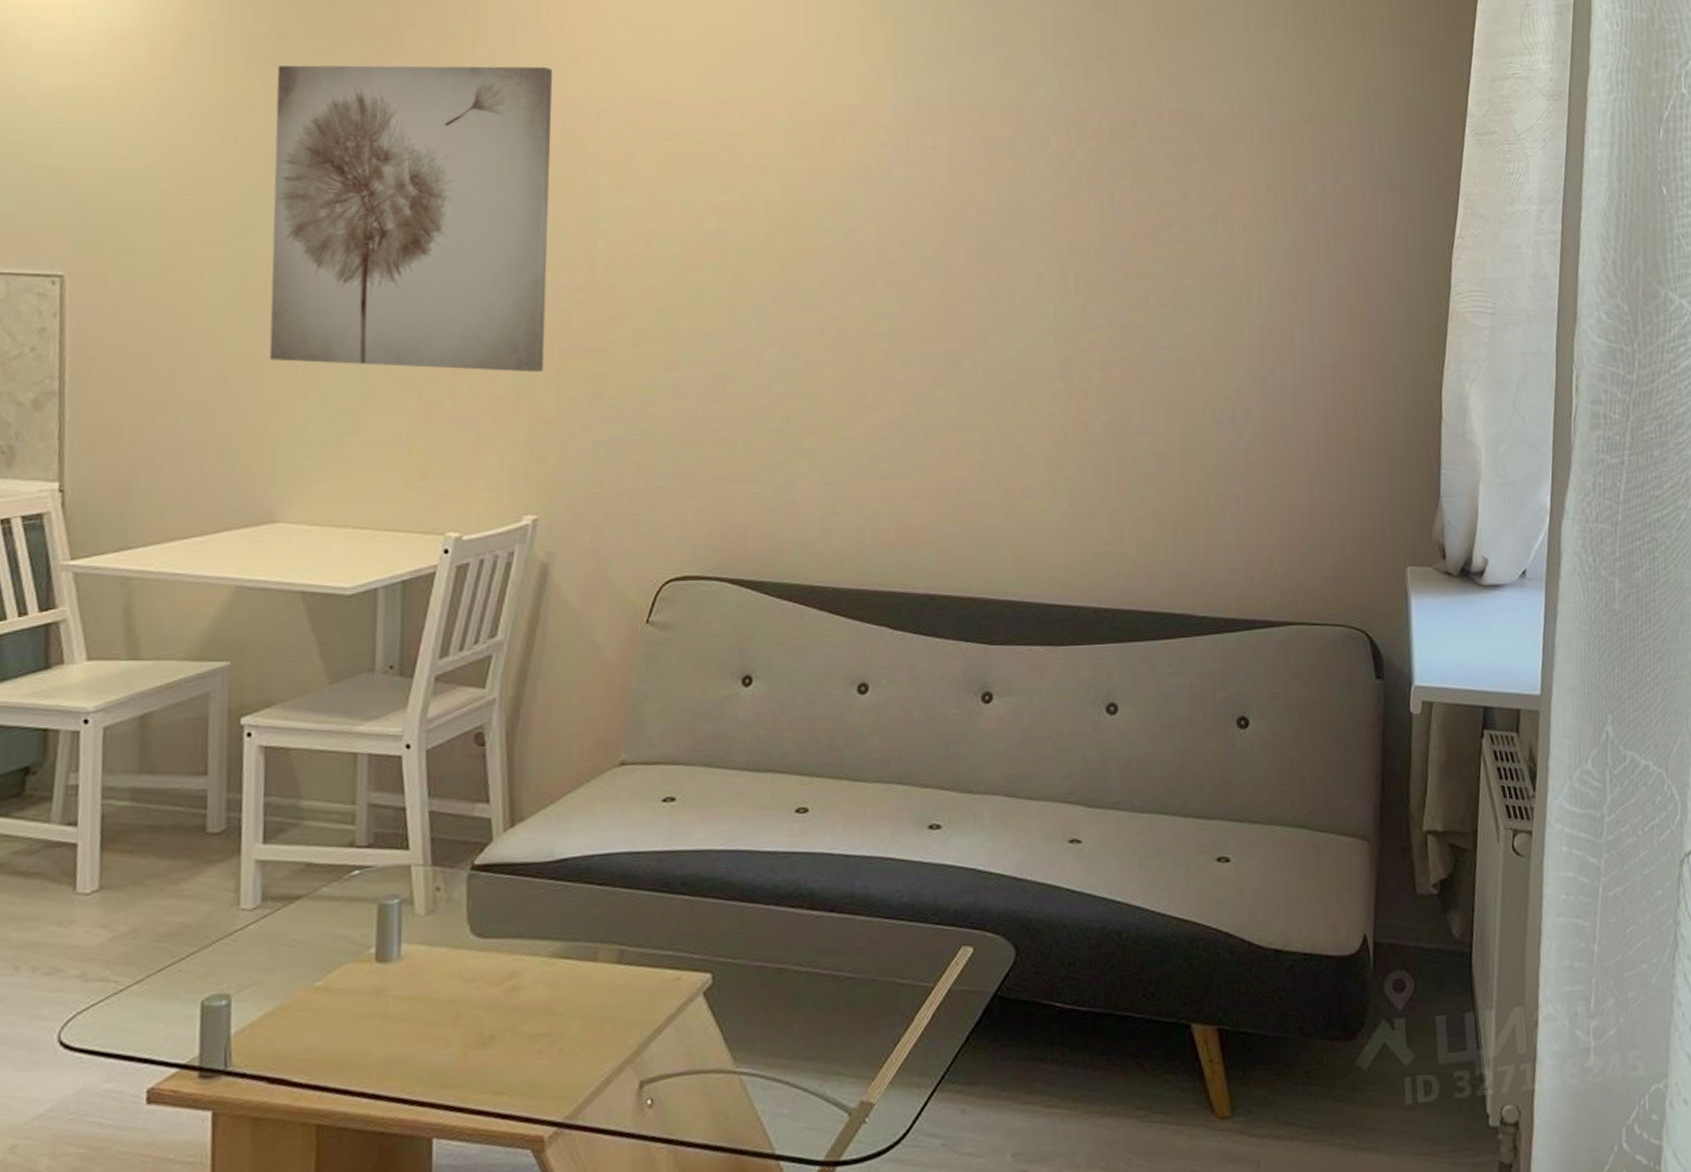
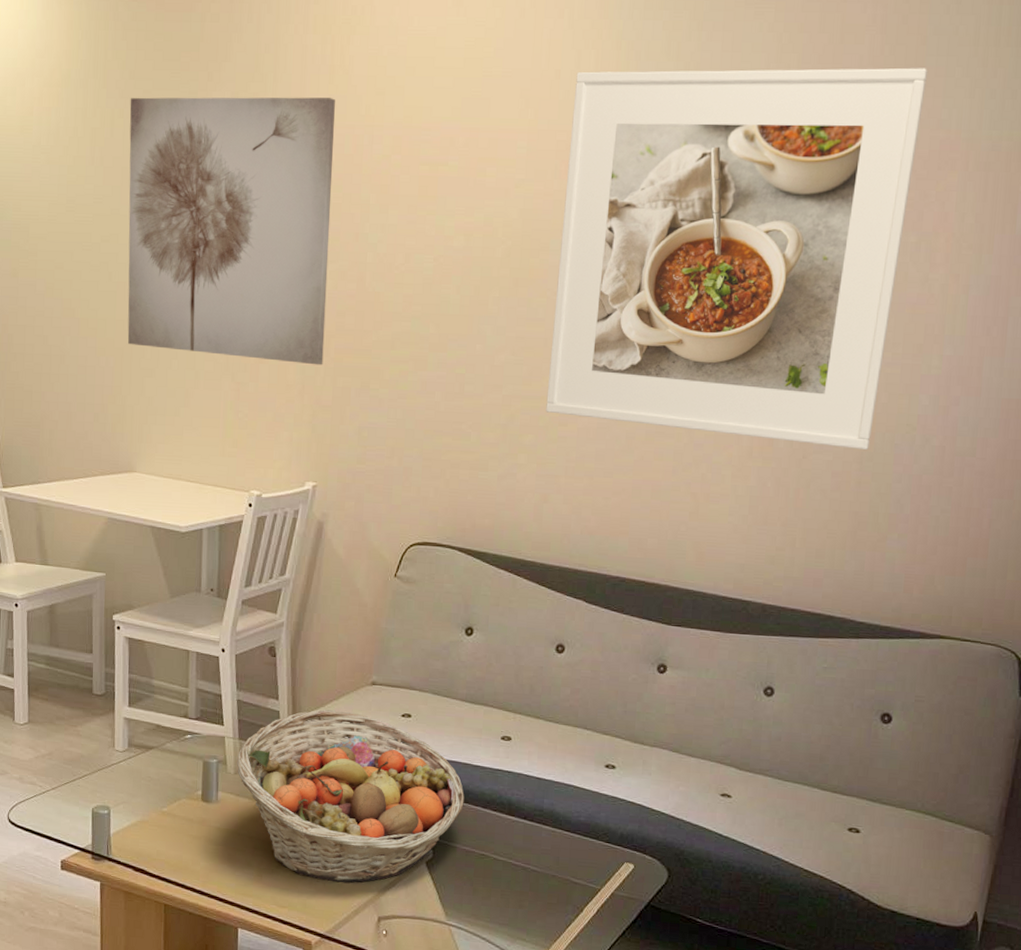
fruit basket: none [428,805,751,1045] -> present [236,709,464,883]
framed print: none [827,43,1205,429] -> present [546,68,928,451]

